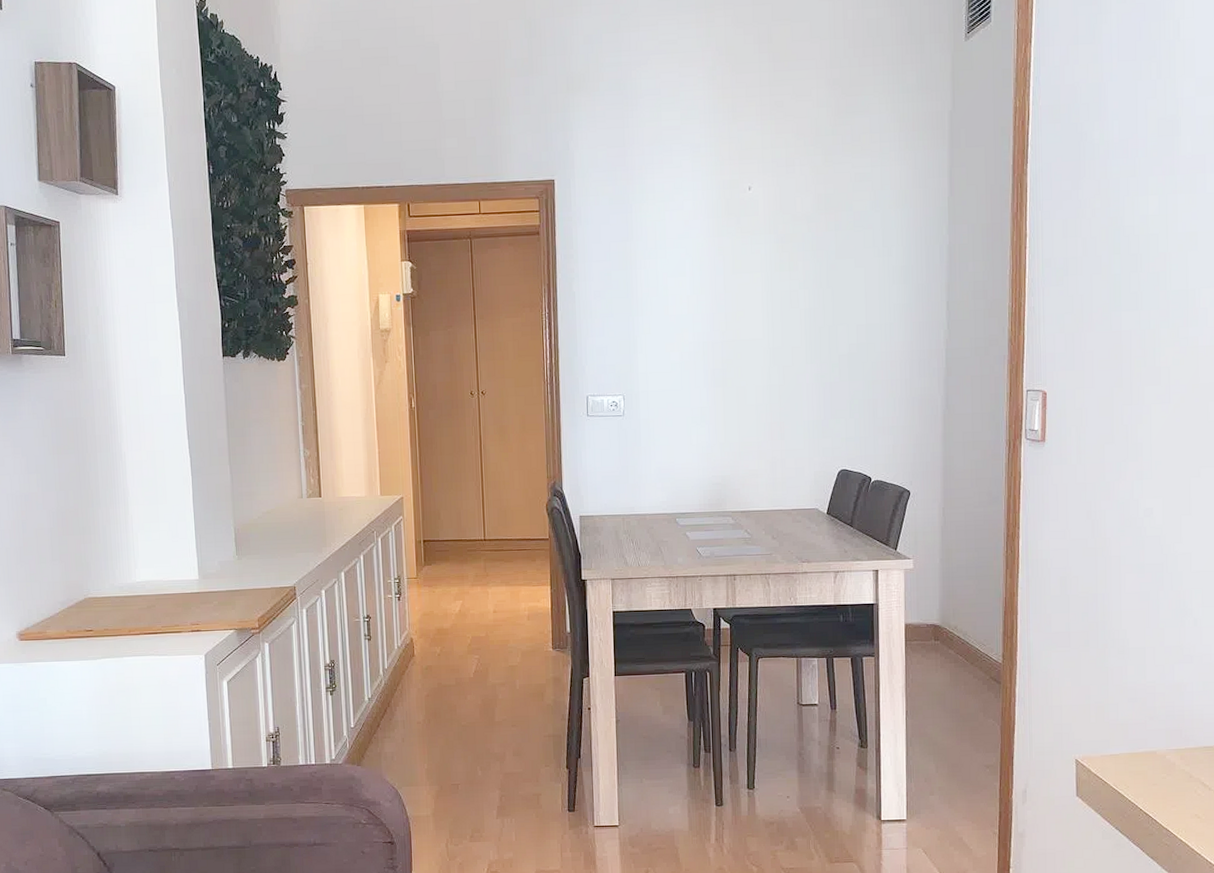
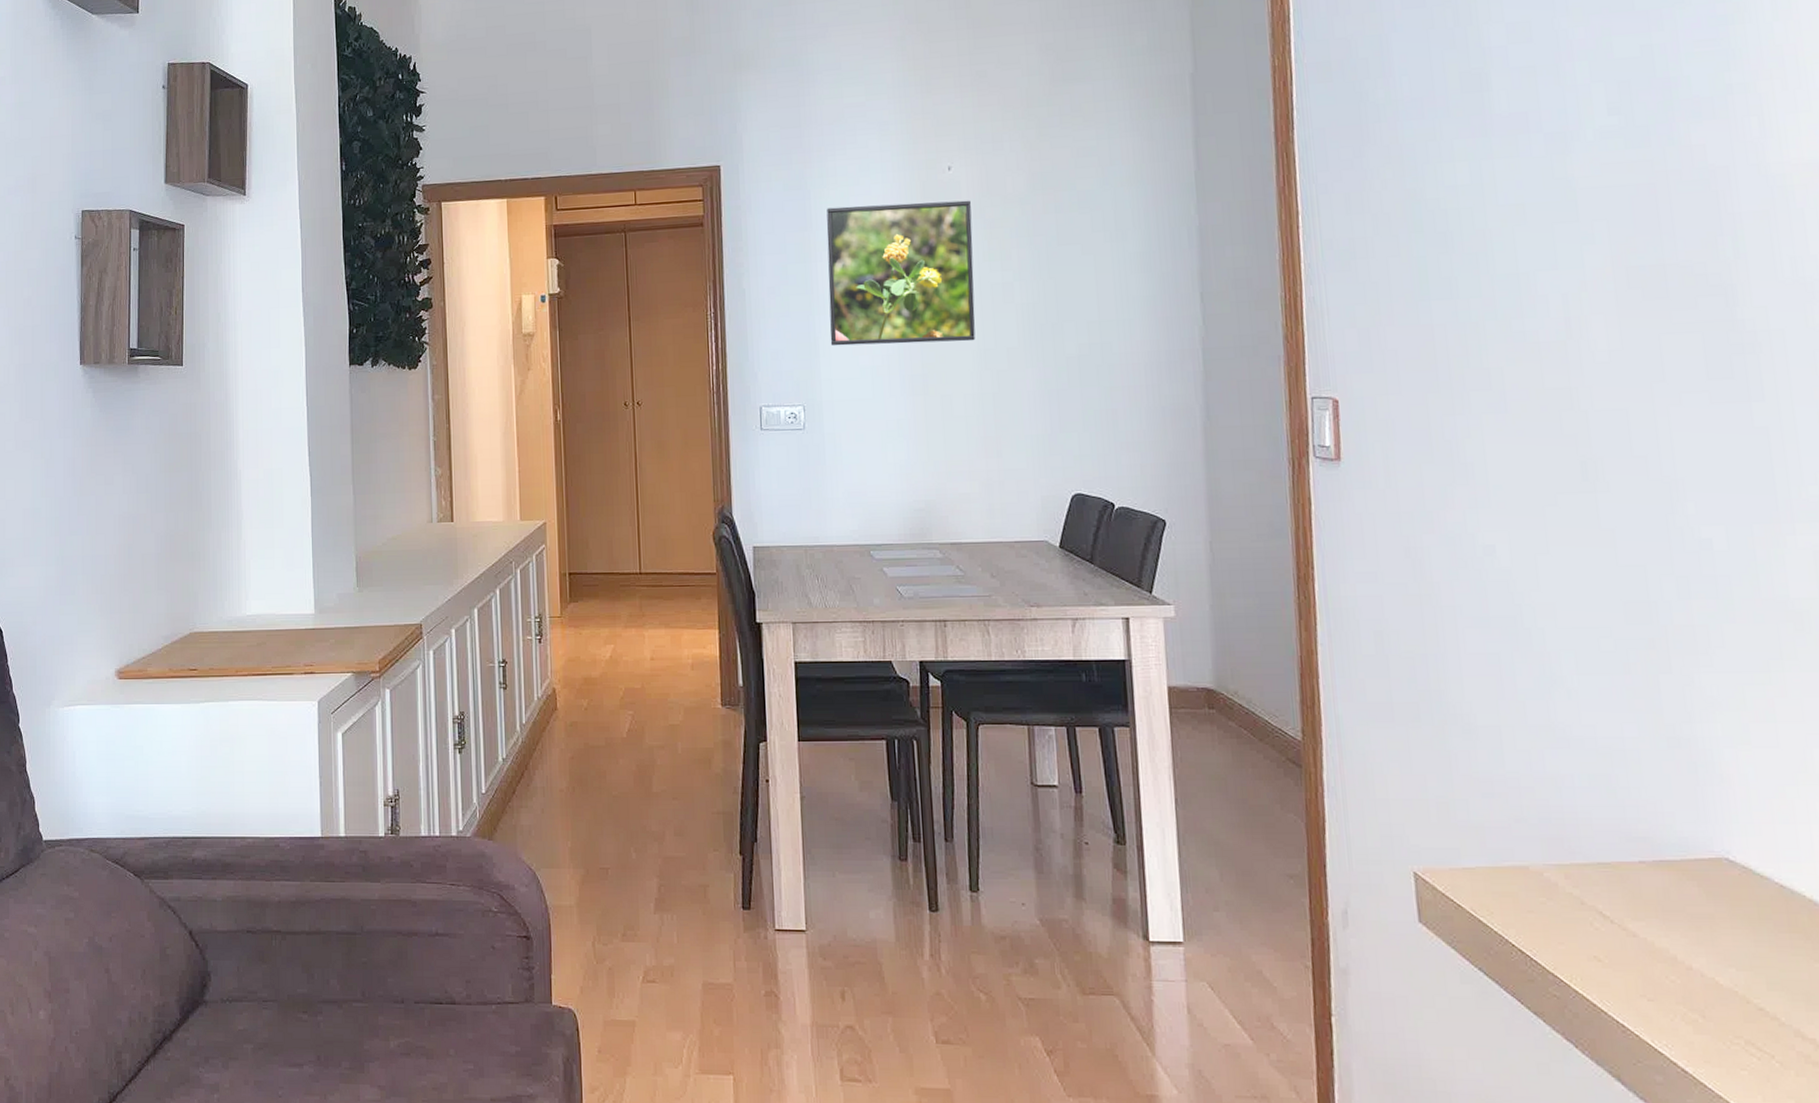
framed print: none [645,217,767,344] -> present [826,200,976,346]

